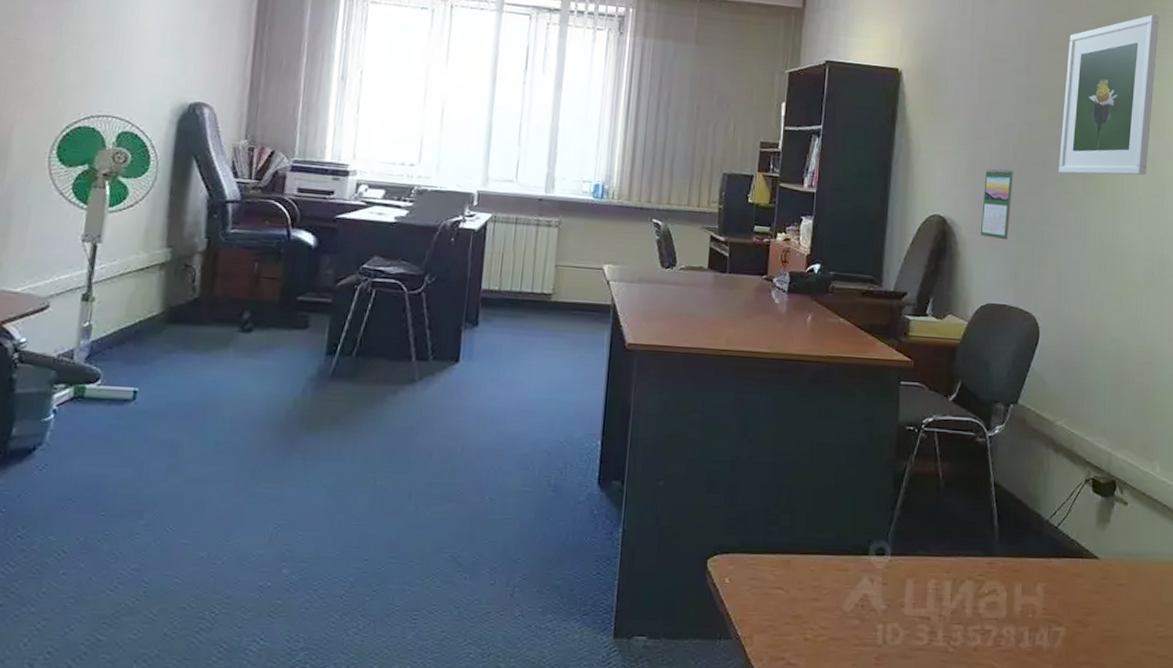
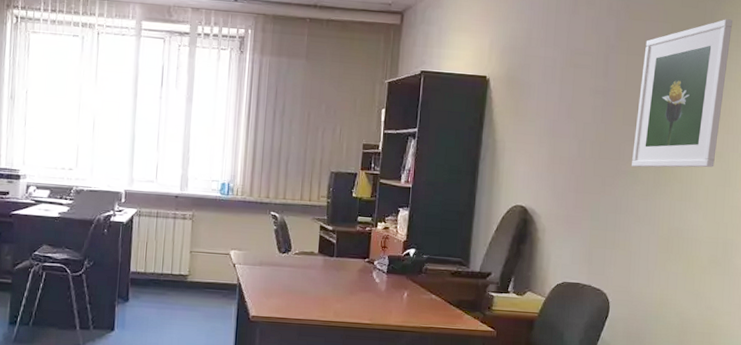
calendar: present [981,168,1013,240] -> none [559,163,589,227]

